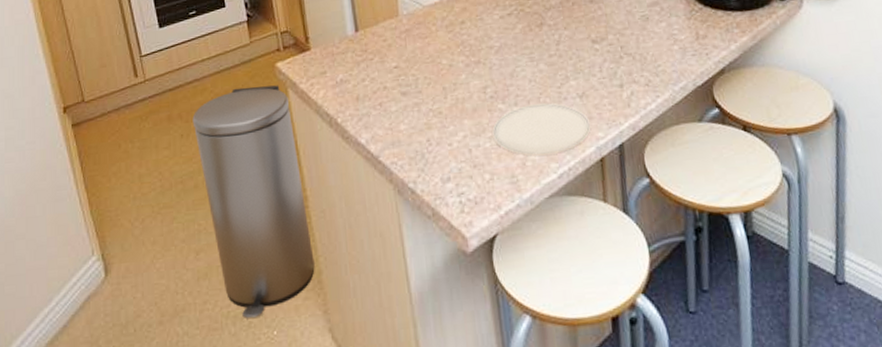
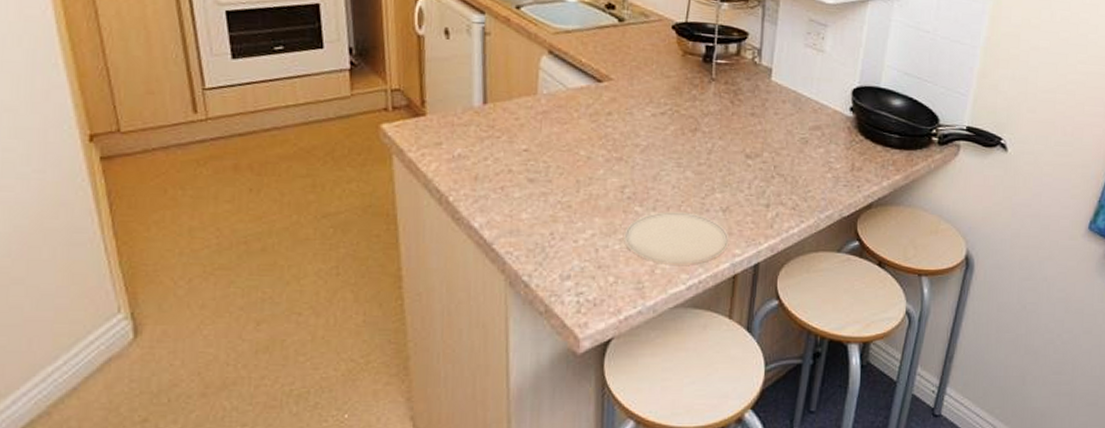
pedal bin: present [192,85,315,320] -> none [266,145,402,400]

